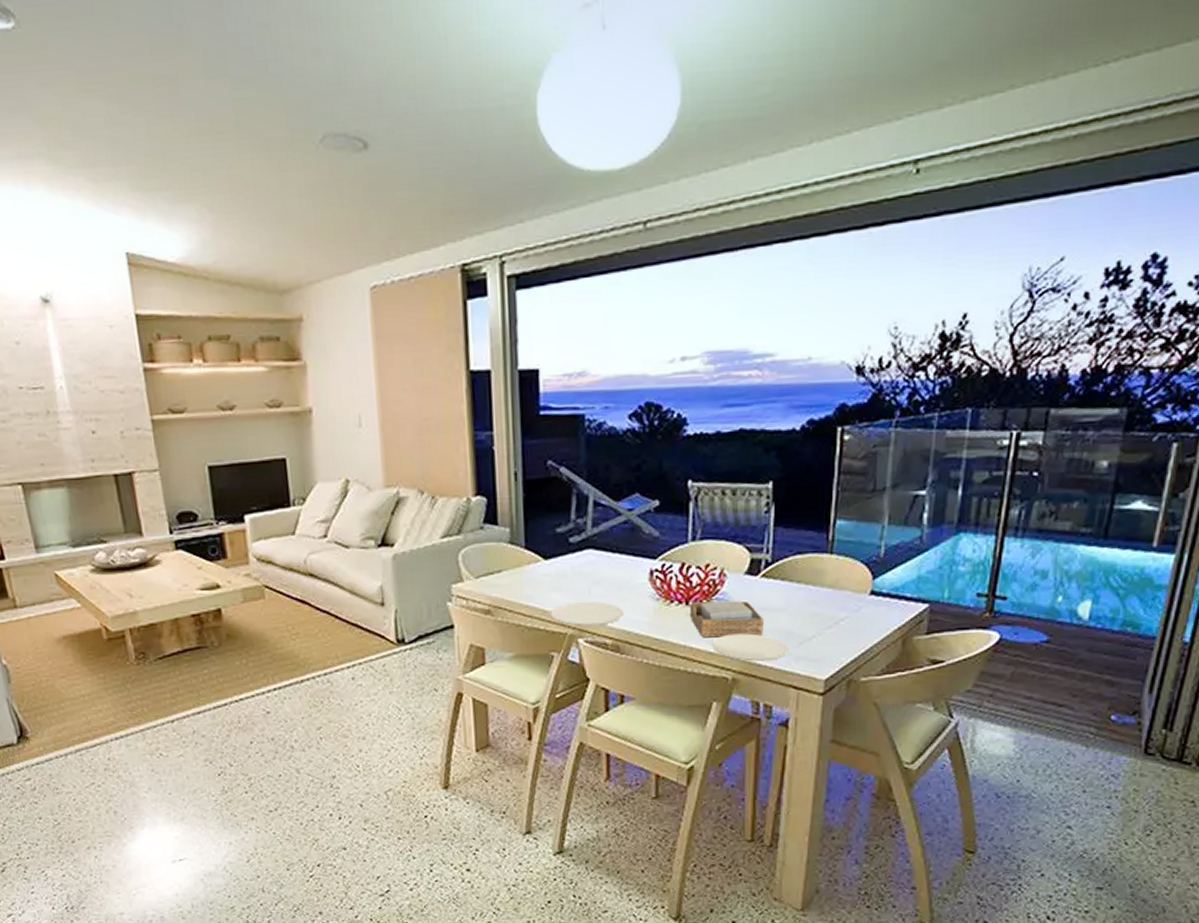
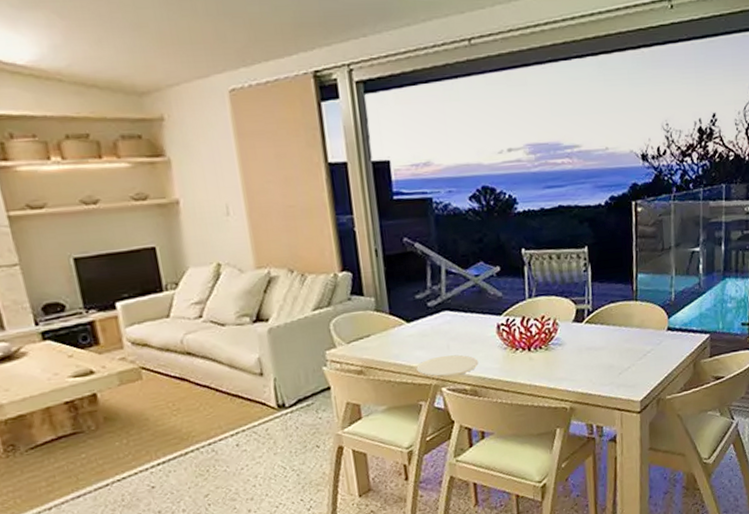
napkin holder: present [689,600,764,638] -> none [531,343,591,377]
plate: present [711,633,789,662] -> none [551,369,611,393]

